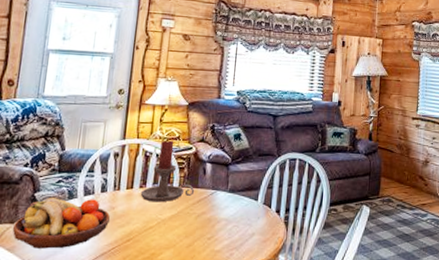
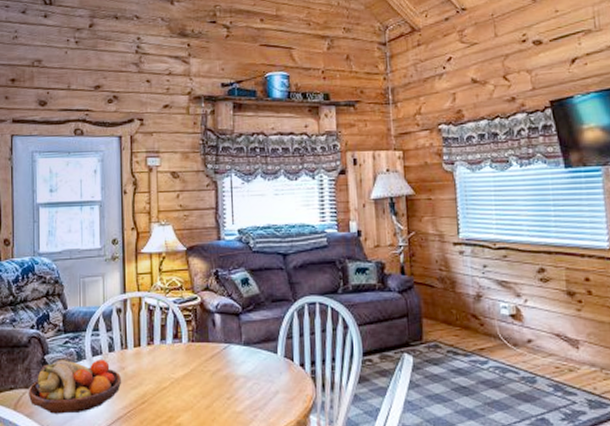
candle holder: present [140,140,195,203] -> none [149,291,206,360]

